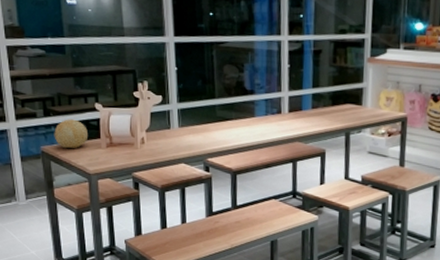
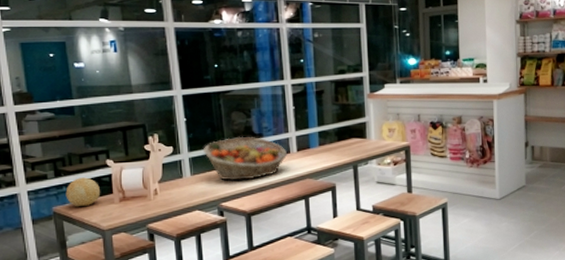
fruit basket: none [193,91,279,137] -> present [204,136,288,181]

